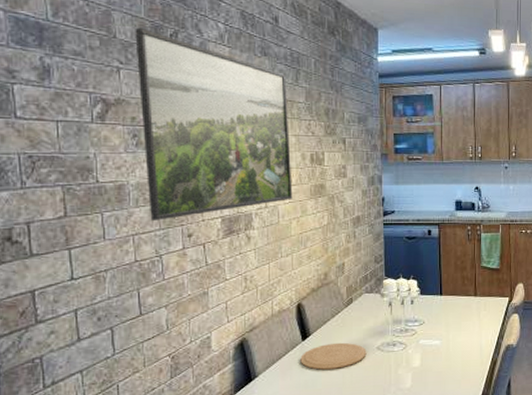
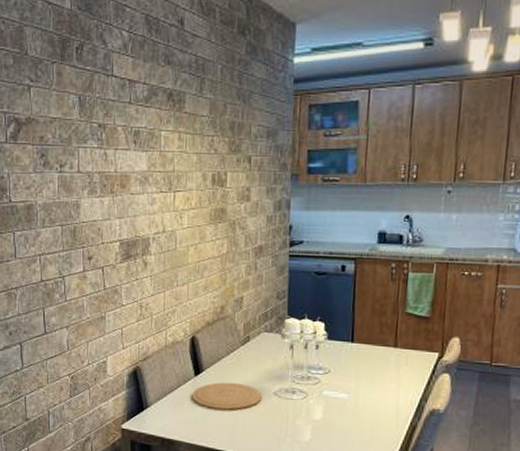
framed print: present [135,27,293,220] -> none [44,42,192,242]

